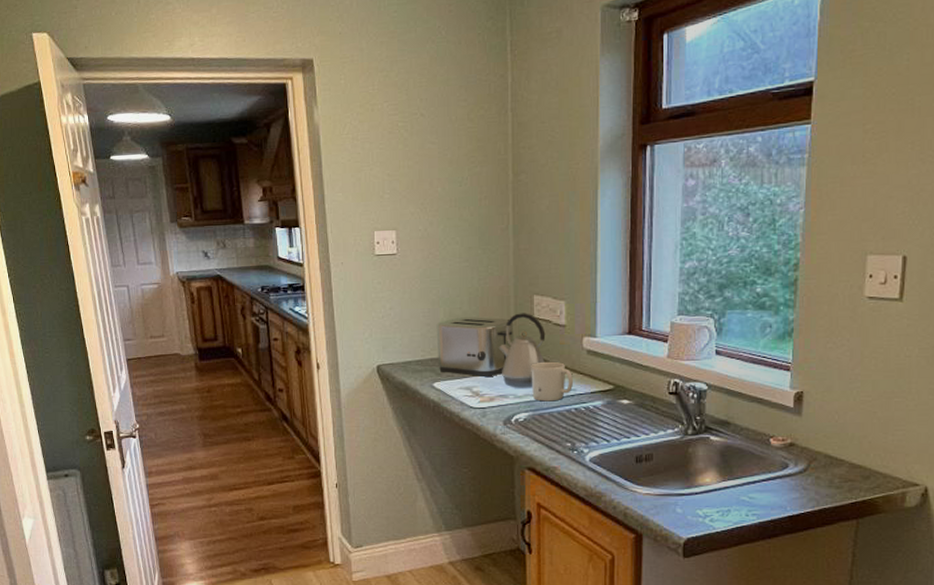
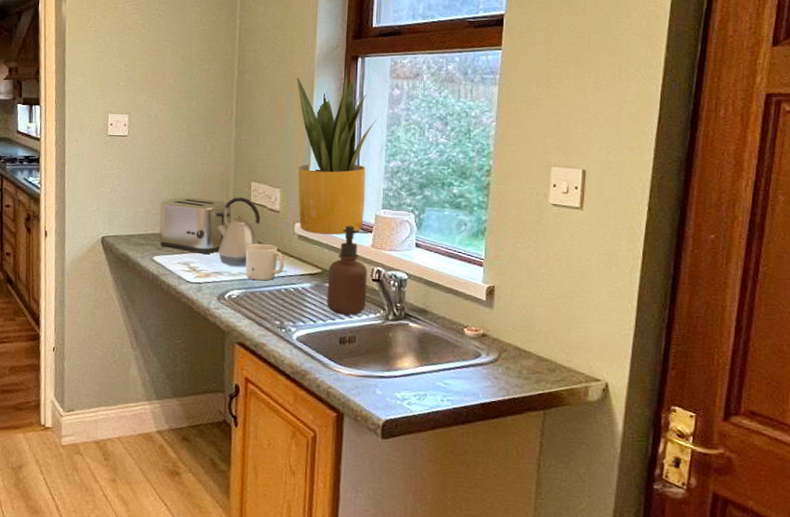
planter: none [578,158,671,348] -> present [296,67,379,235]
soap dispenser: none [620,336,664,432] -> present [327,226,369,315]

